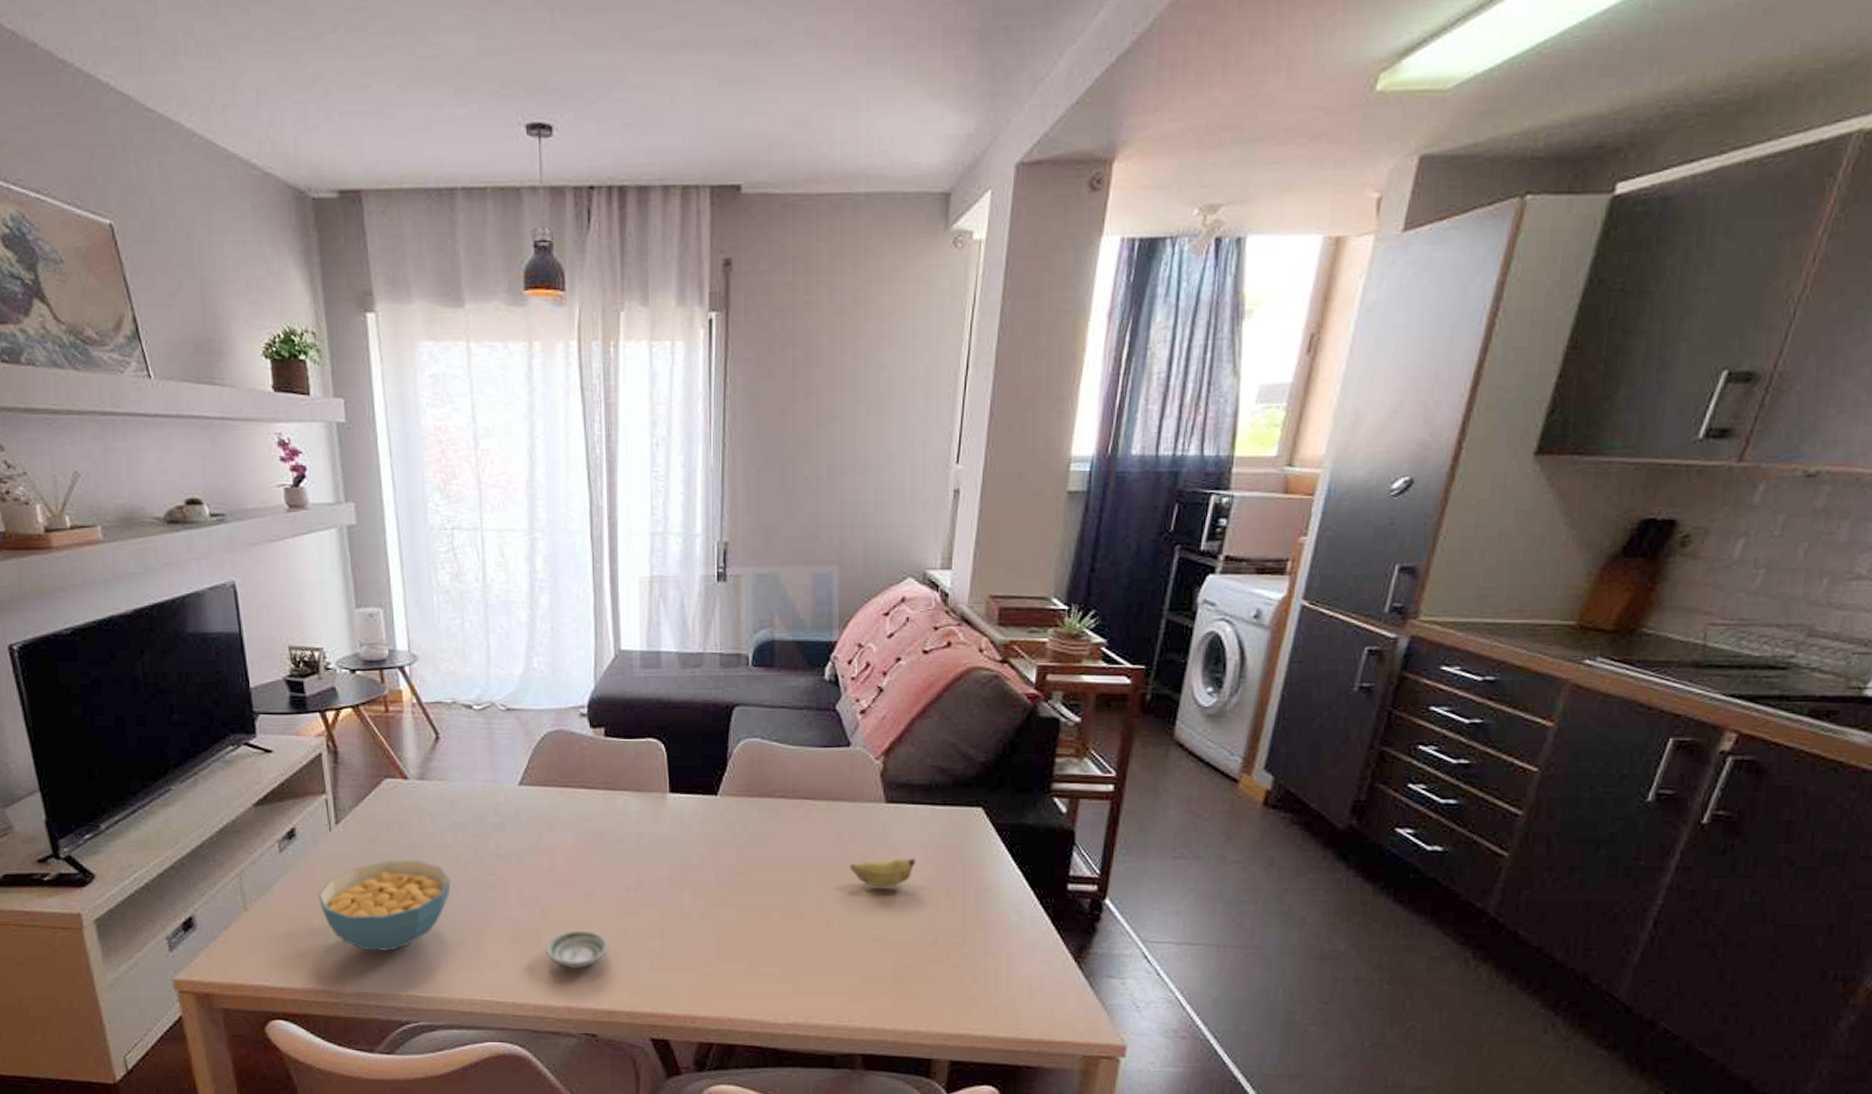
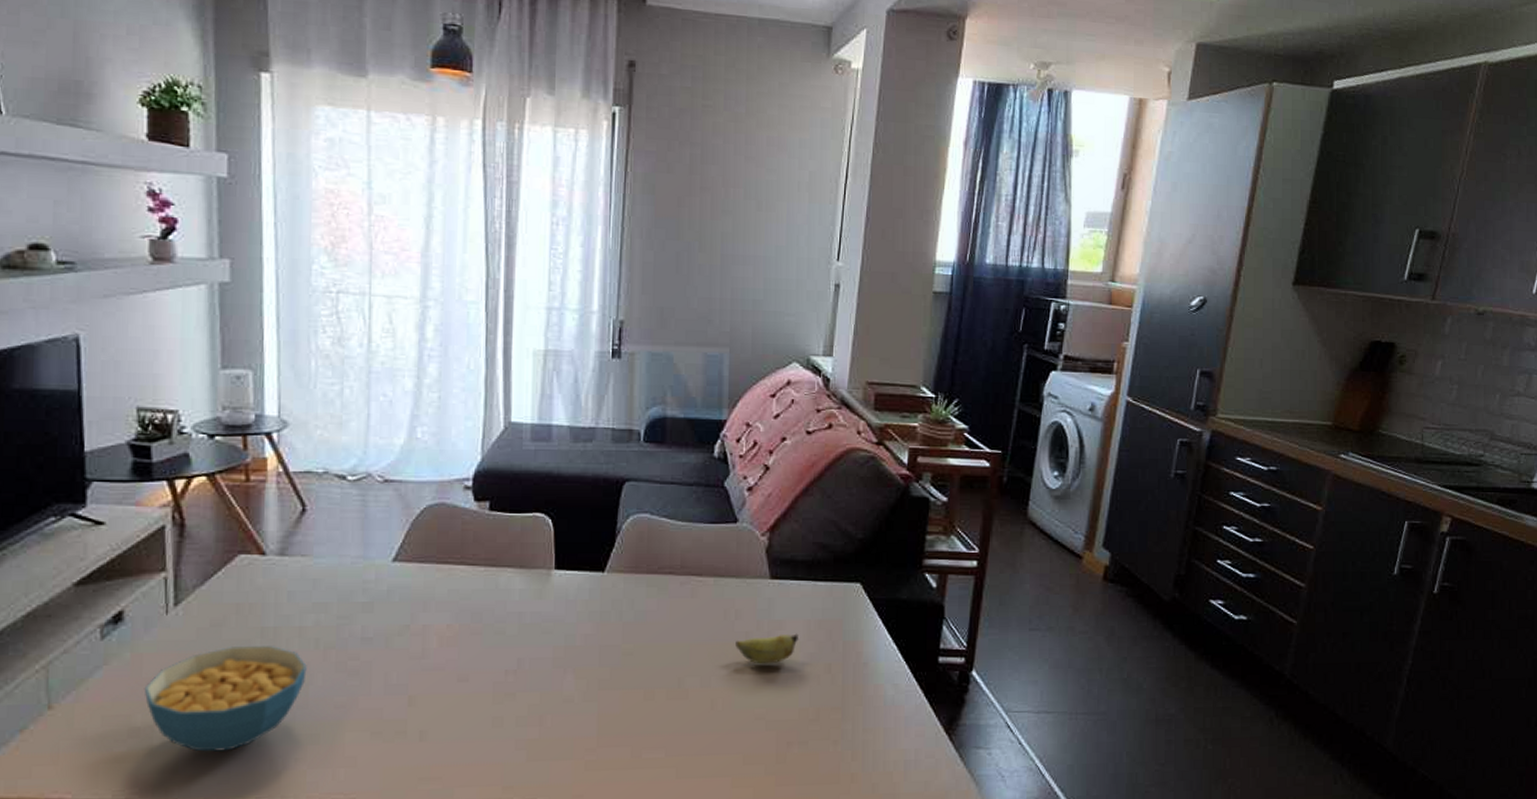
saucer: present [544,930,609,968] -> none [410,719,482,762]

